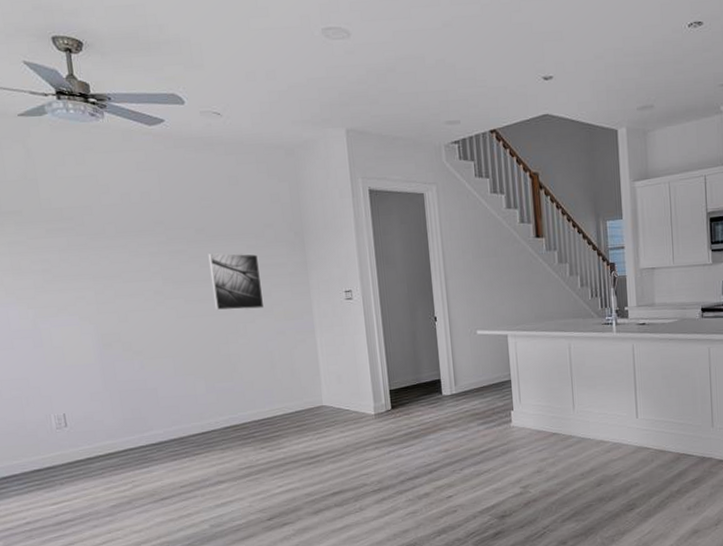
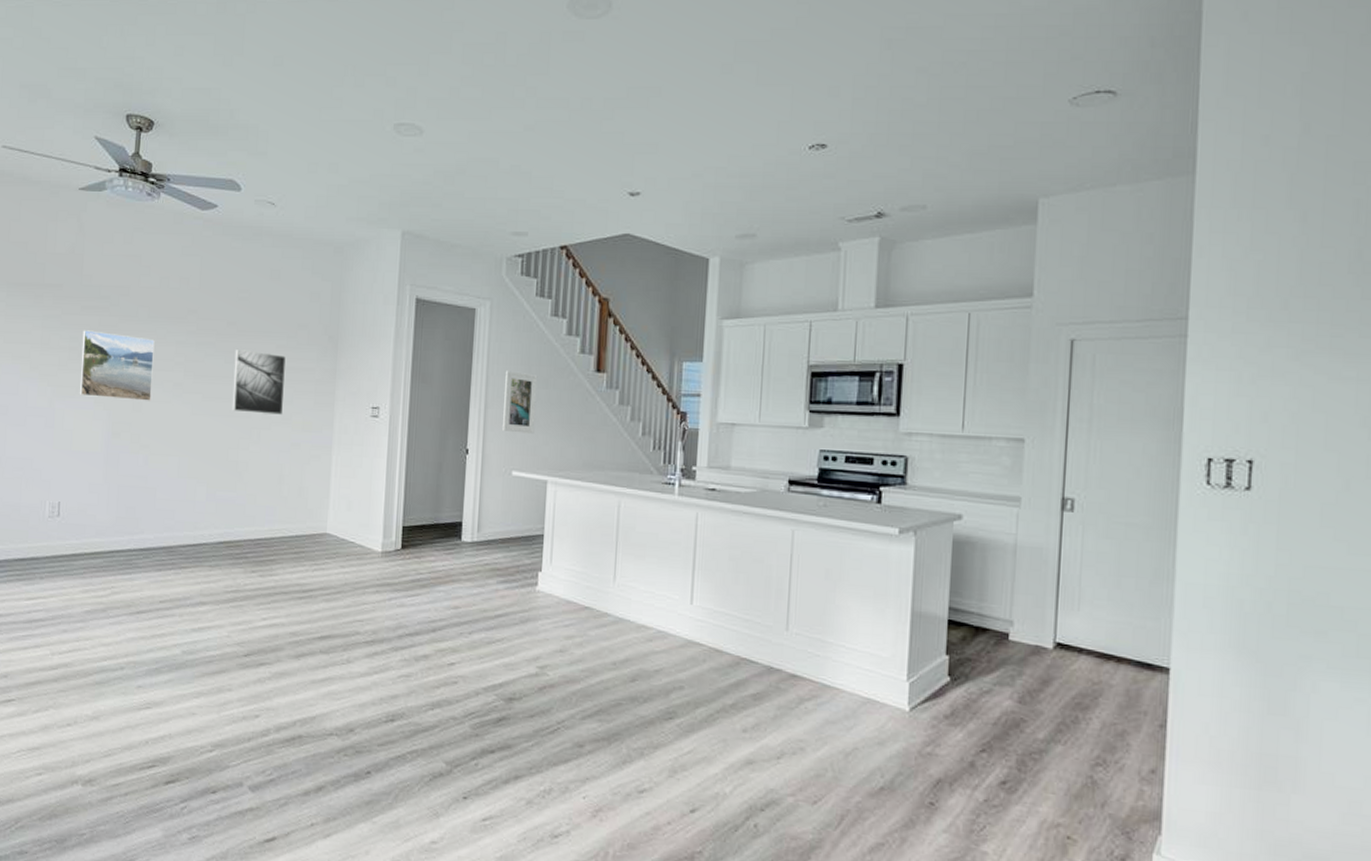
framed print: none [52,251,135,314] -> present [80,330,155,401]
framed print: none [458,245,491,298] -> present [503,371,538,434]

